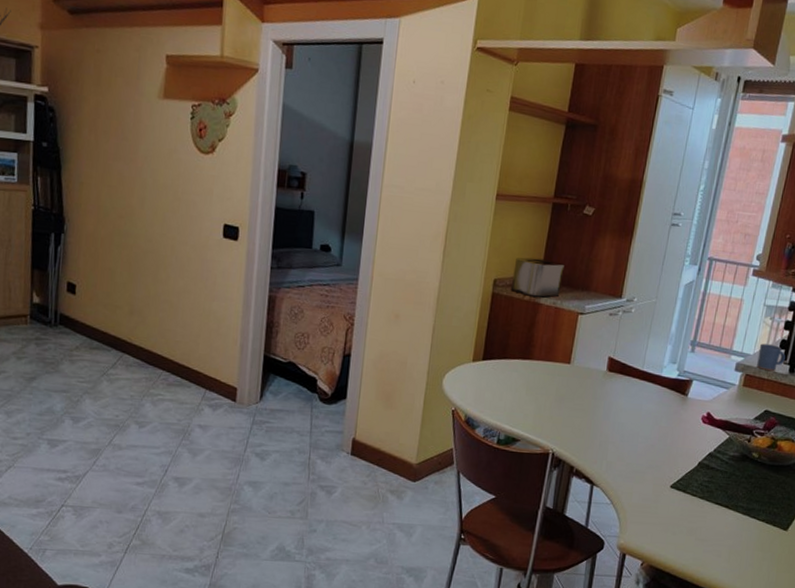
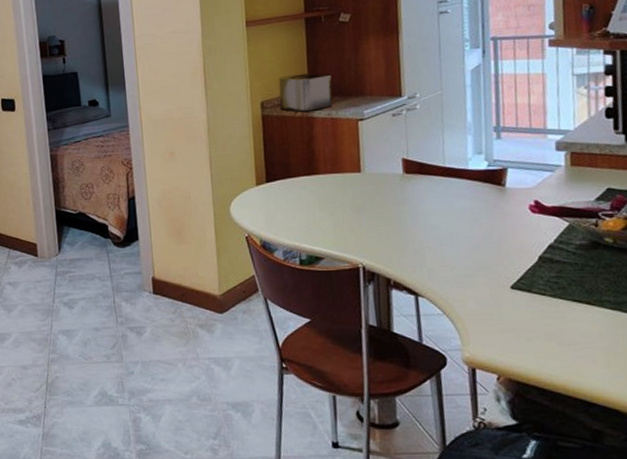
mug: present [757,343,786,371] -> none [579,115,617,144]

